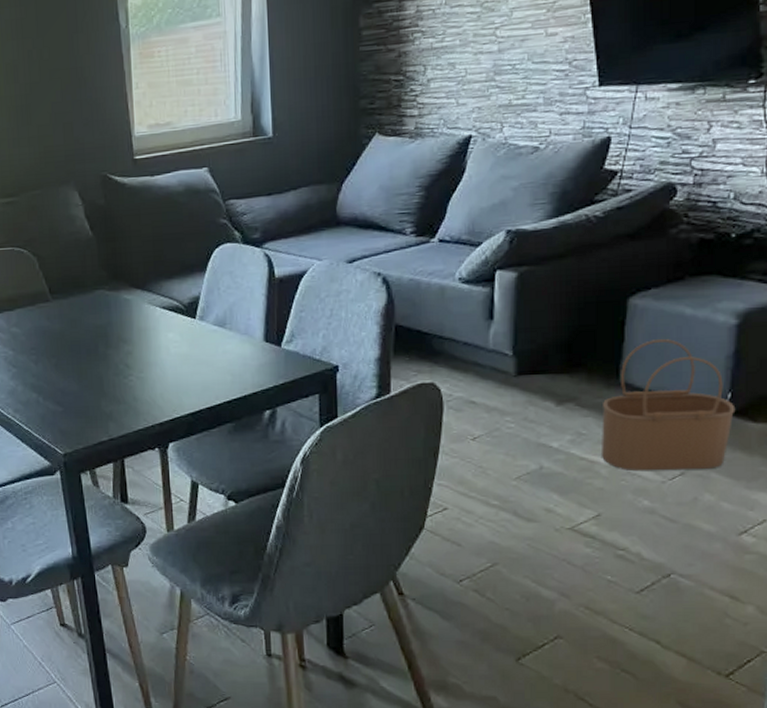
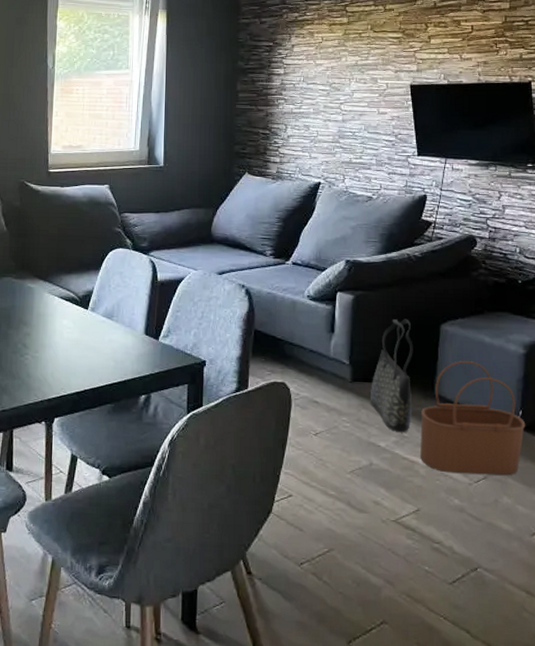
tote bag: none [540,295,593,429] -> present [371,318,413,432]

